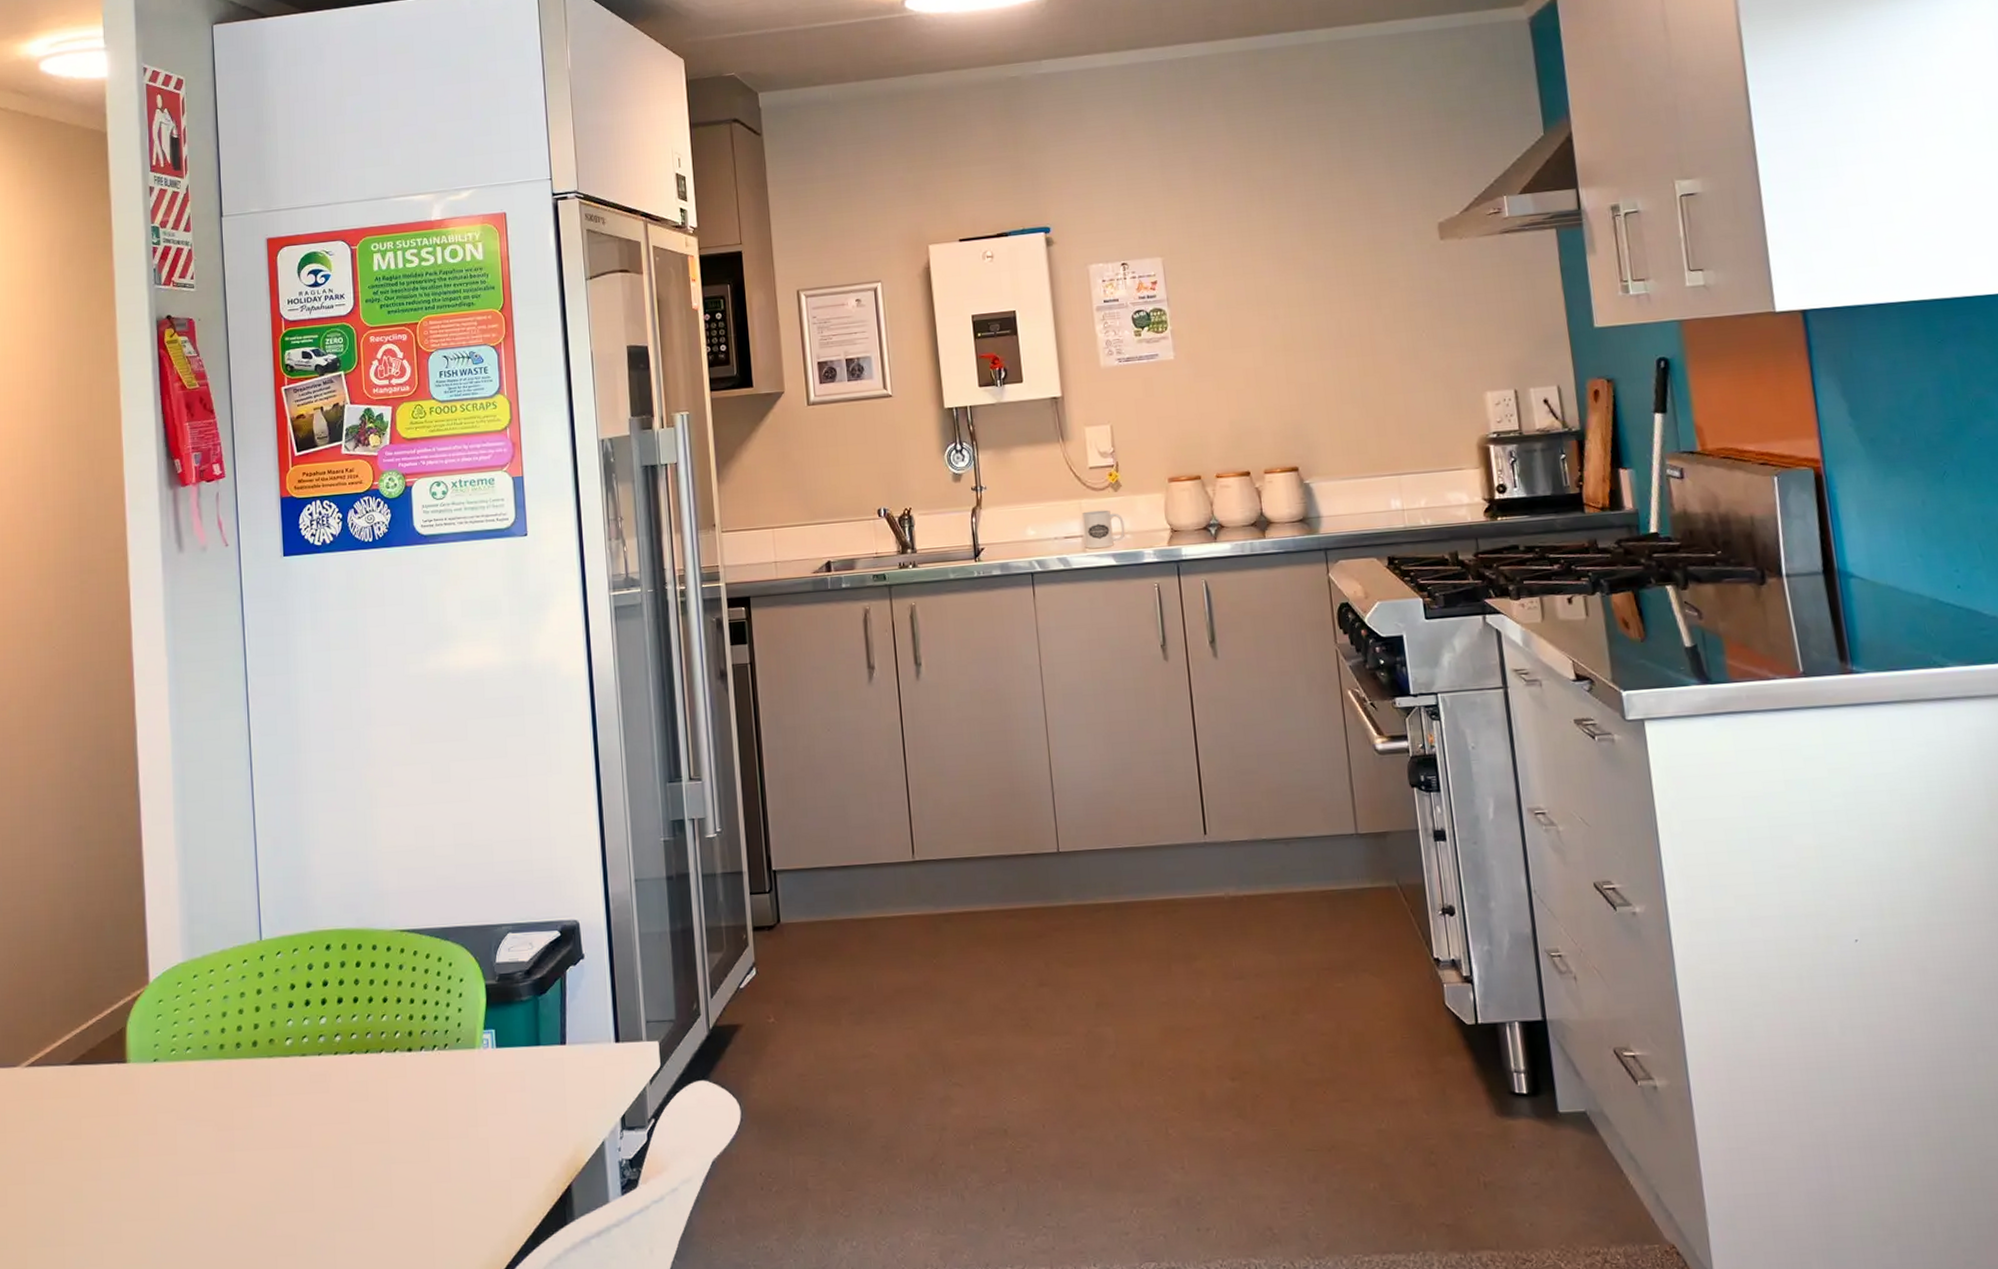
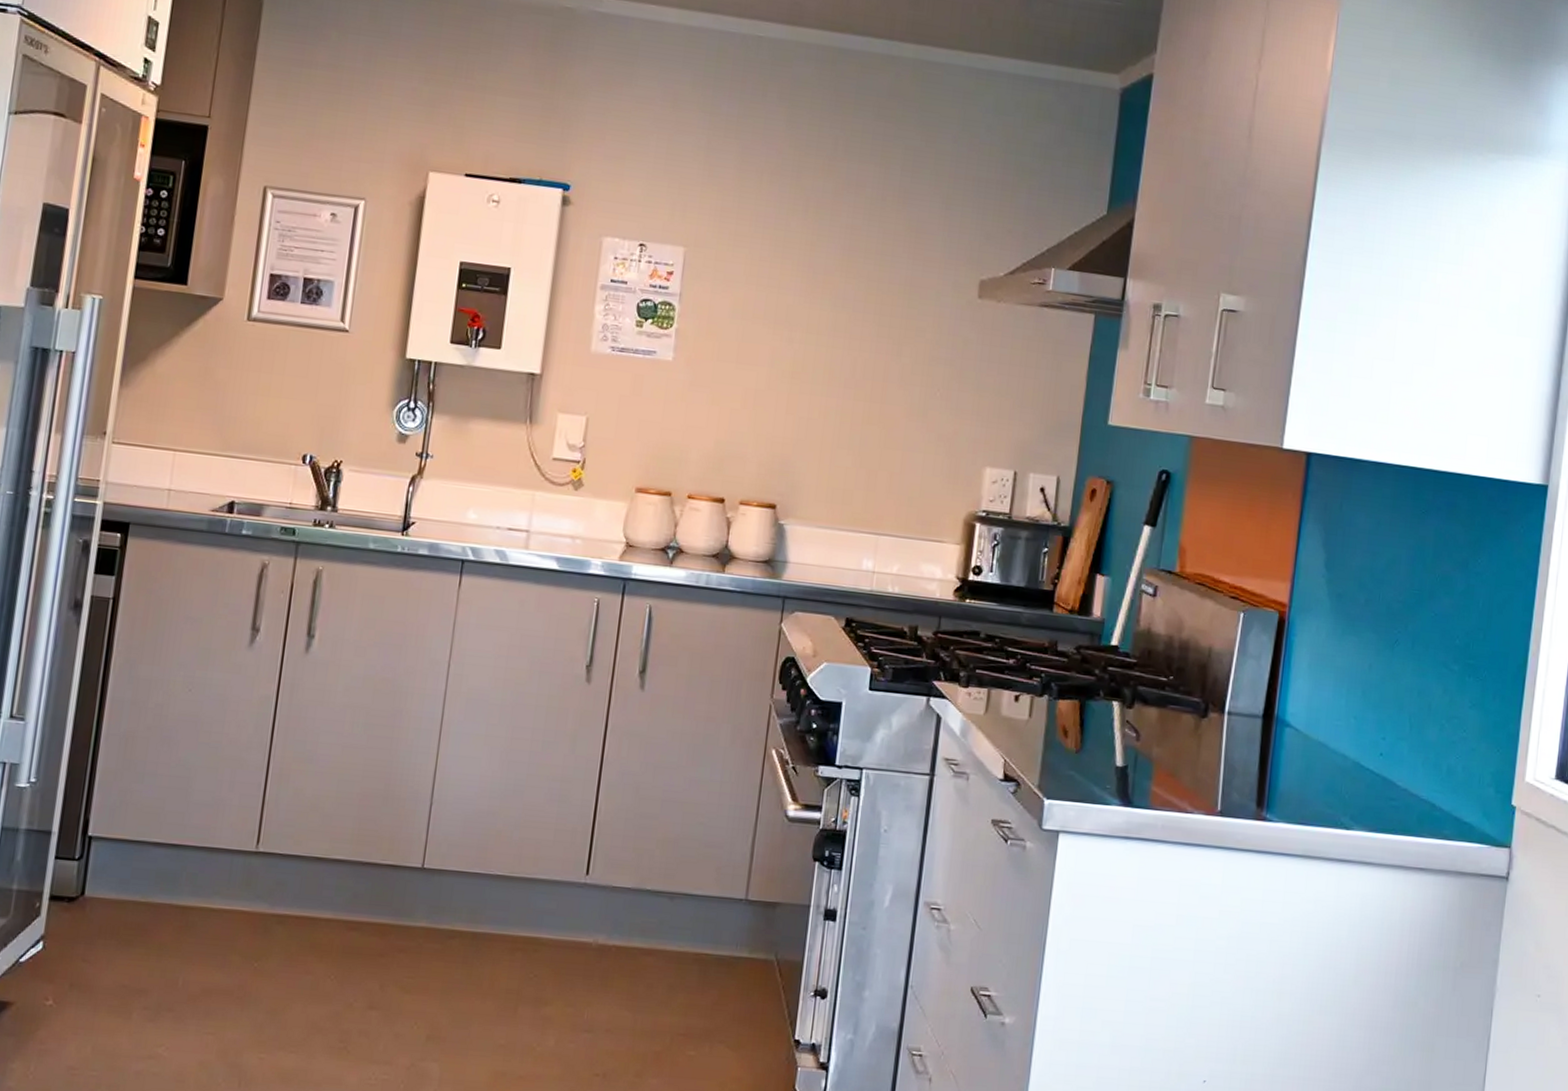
mug: present [1081,509,1125,549] -> none [528,505,578,549]

